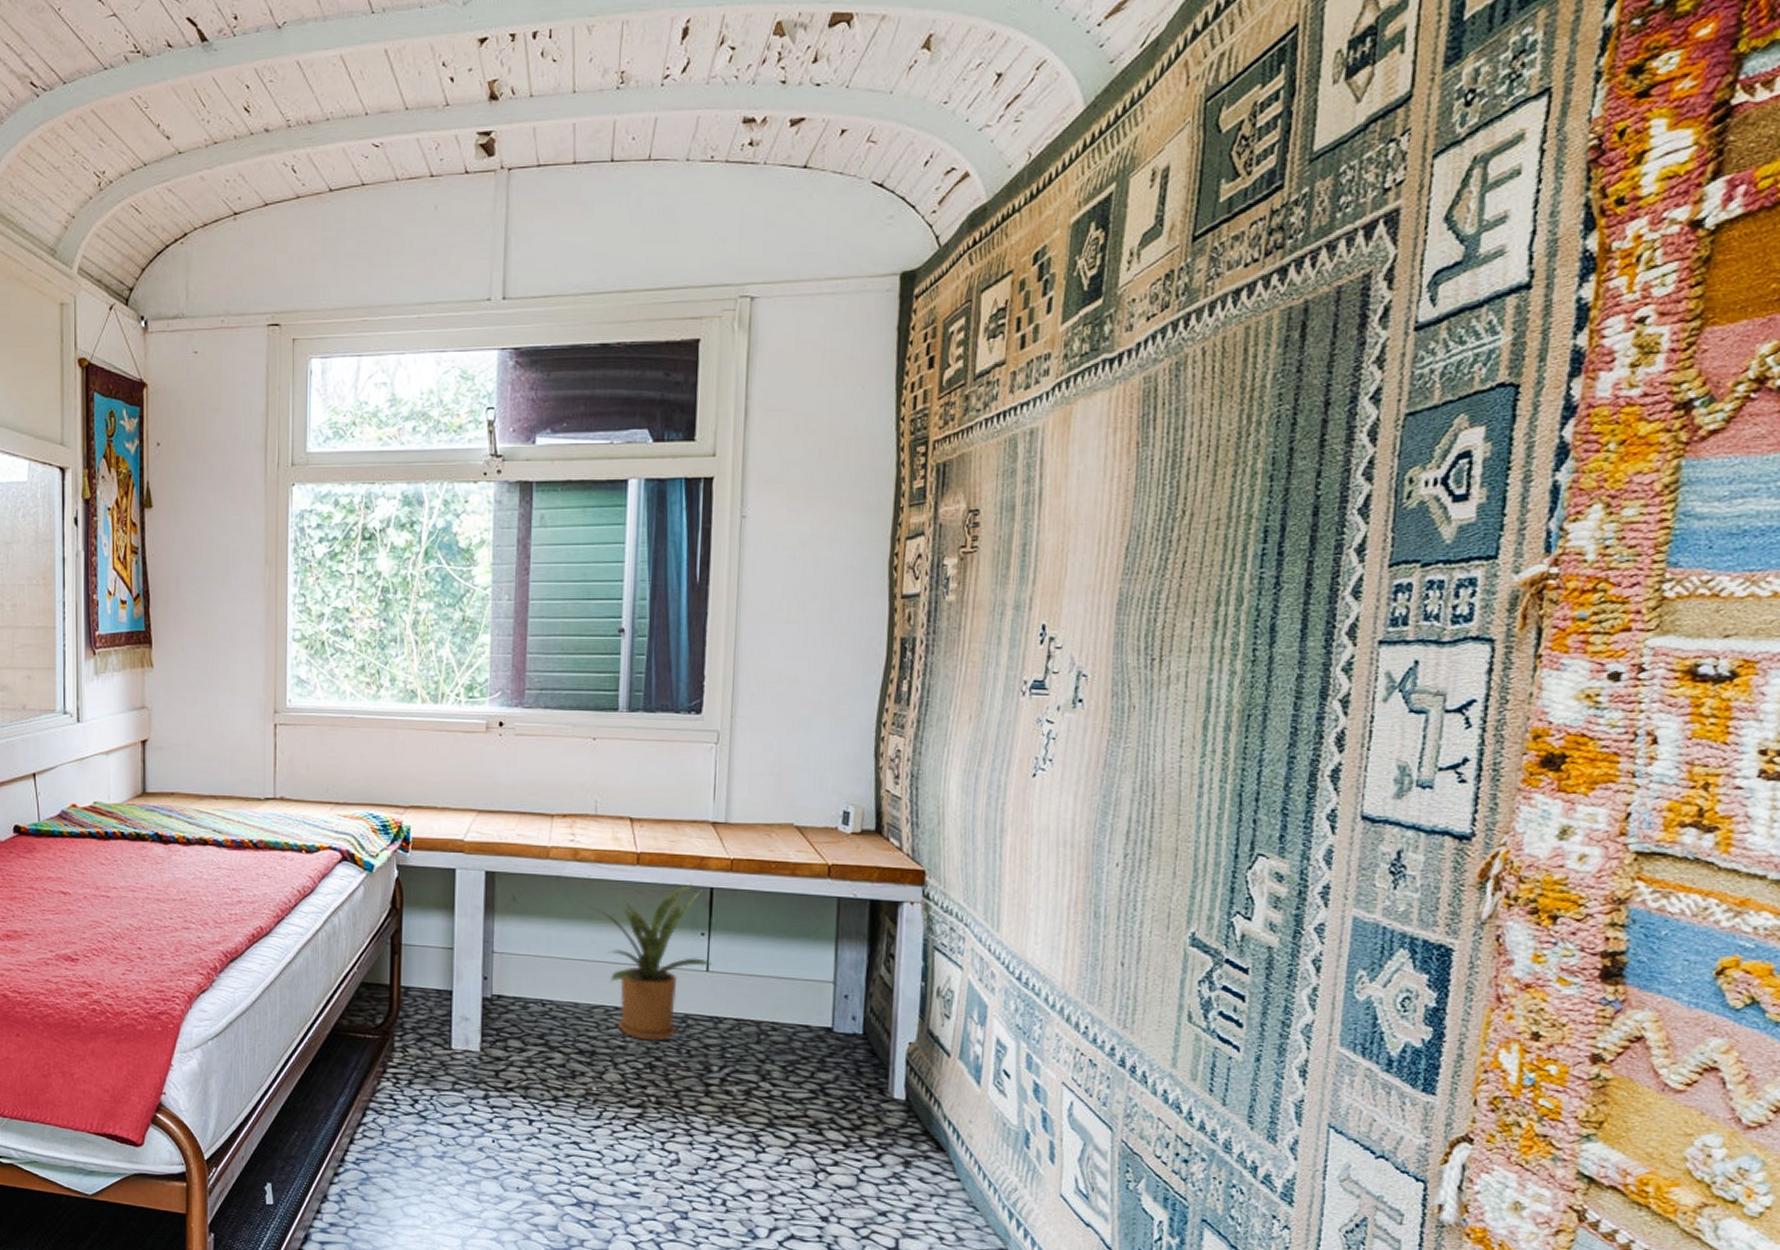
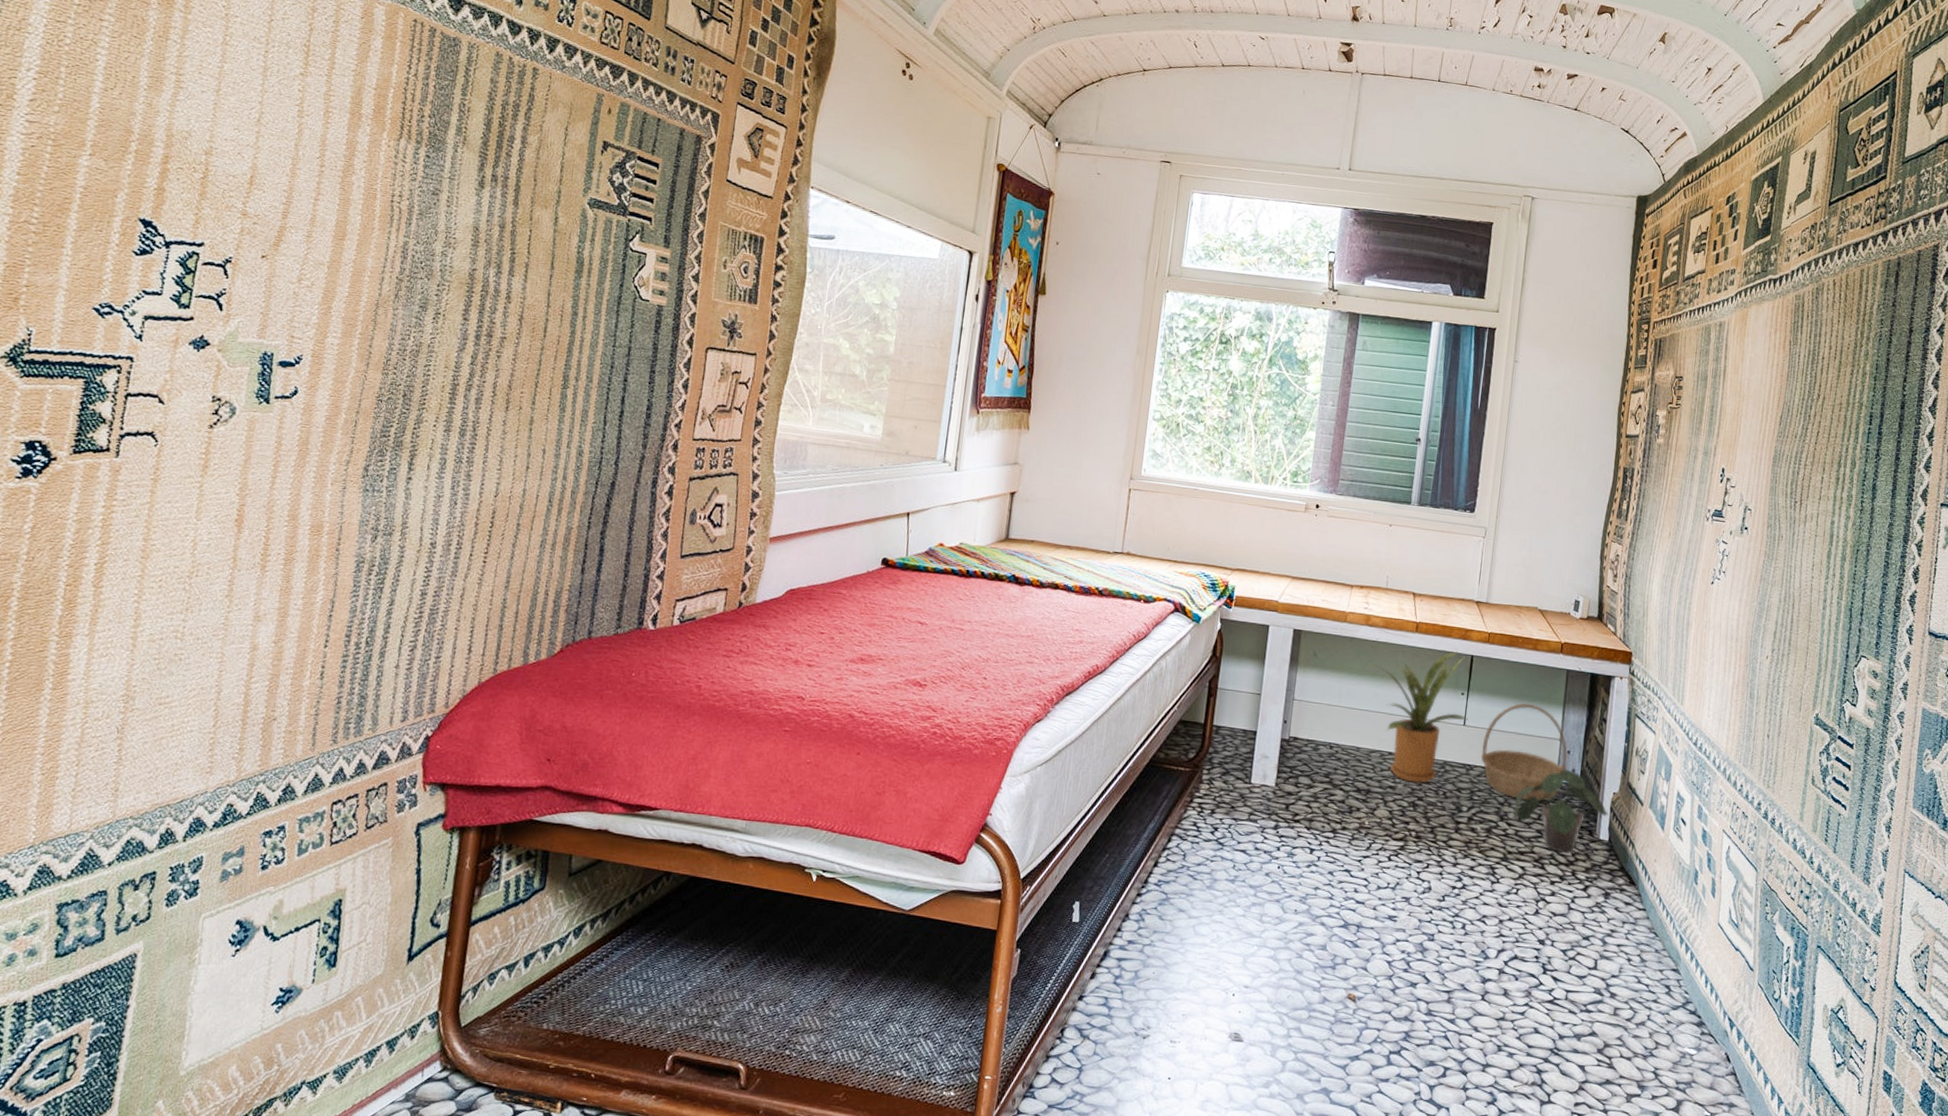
basket: none [731,940,845,1058] -> present [1481,703,1568,802]
potted plant: none [778,1018,905,1117] -> present [1513,770,1609,854]

